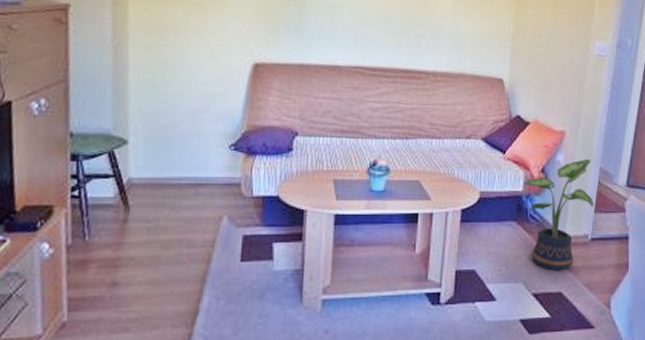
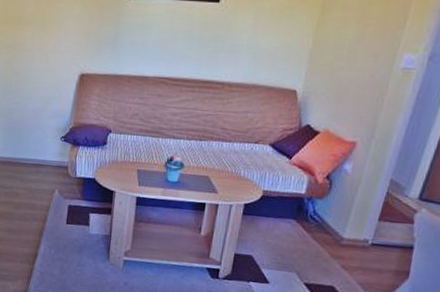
potted plant: present [524,159,594,271] -> none [307,170,382,268]

